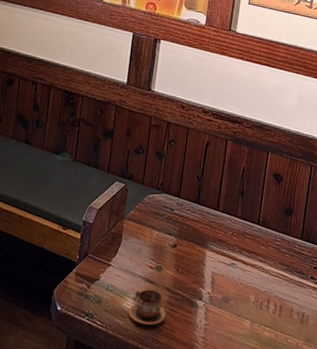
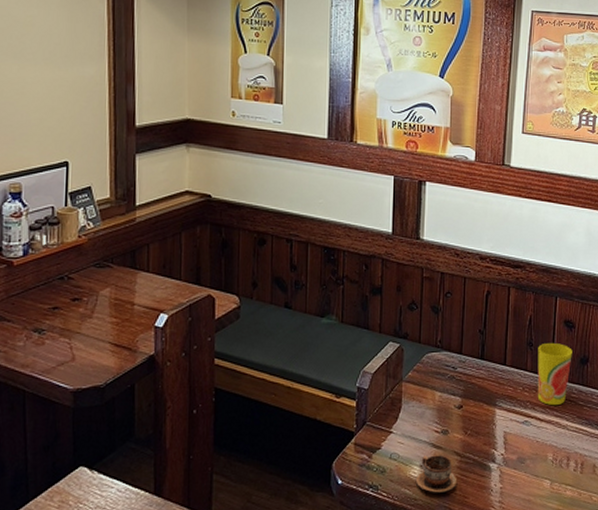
cup: none [244,193,279,252] -> present [537,343,572,406]

